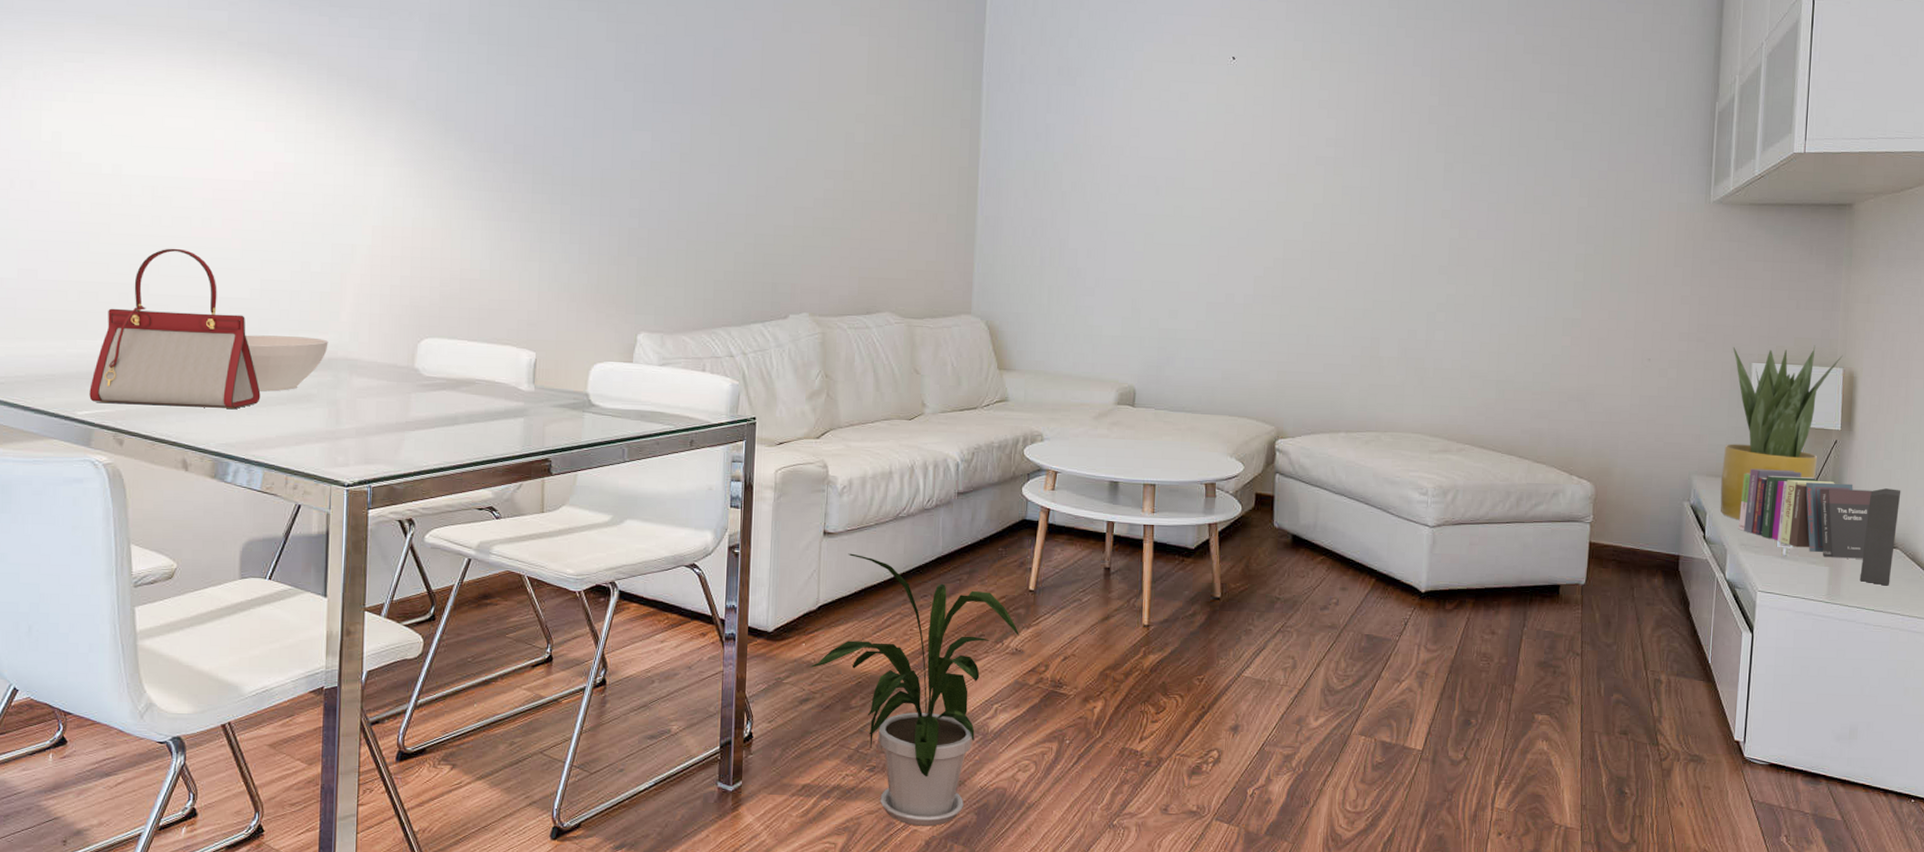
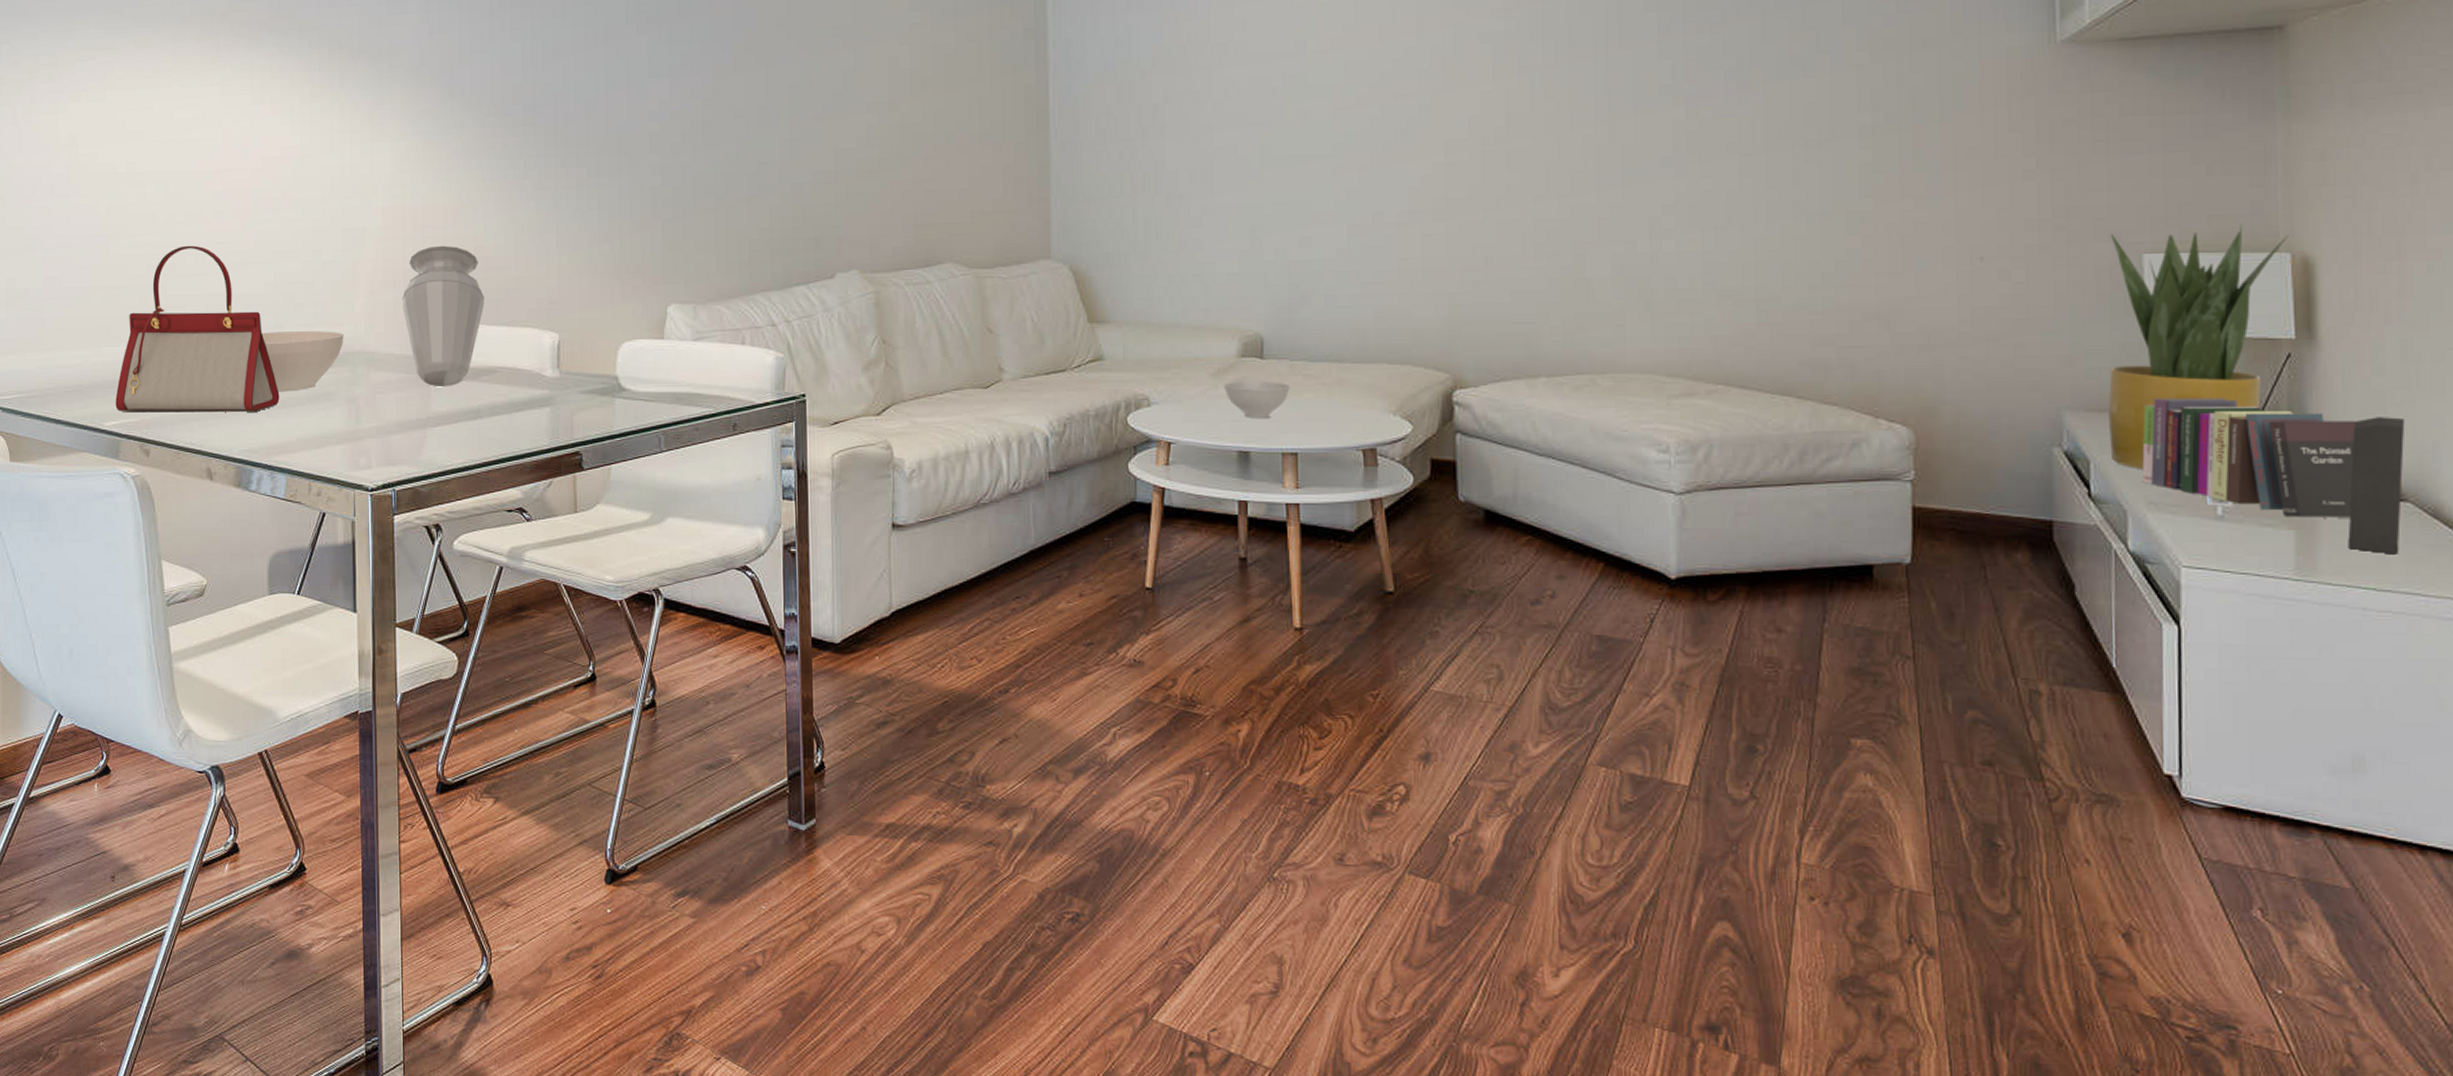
vase: none [387,265,468,395] -> present [402,245,485,388]
house plant: present [810,553,1019,826] -> none [886,549,1137,876]
bowl: none [1101,424,1155,455] -> present [1223,380,1292,418]

